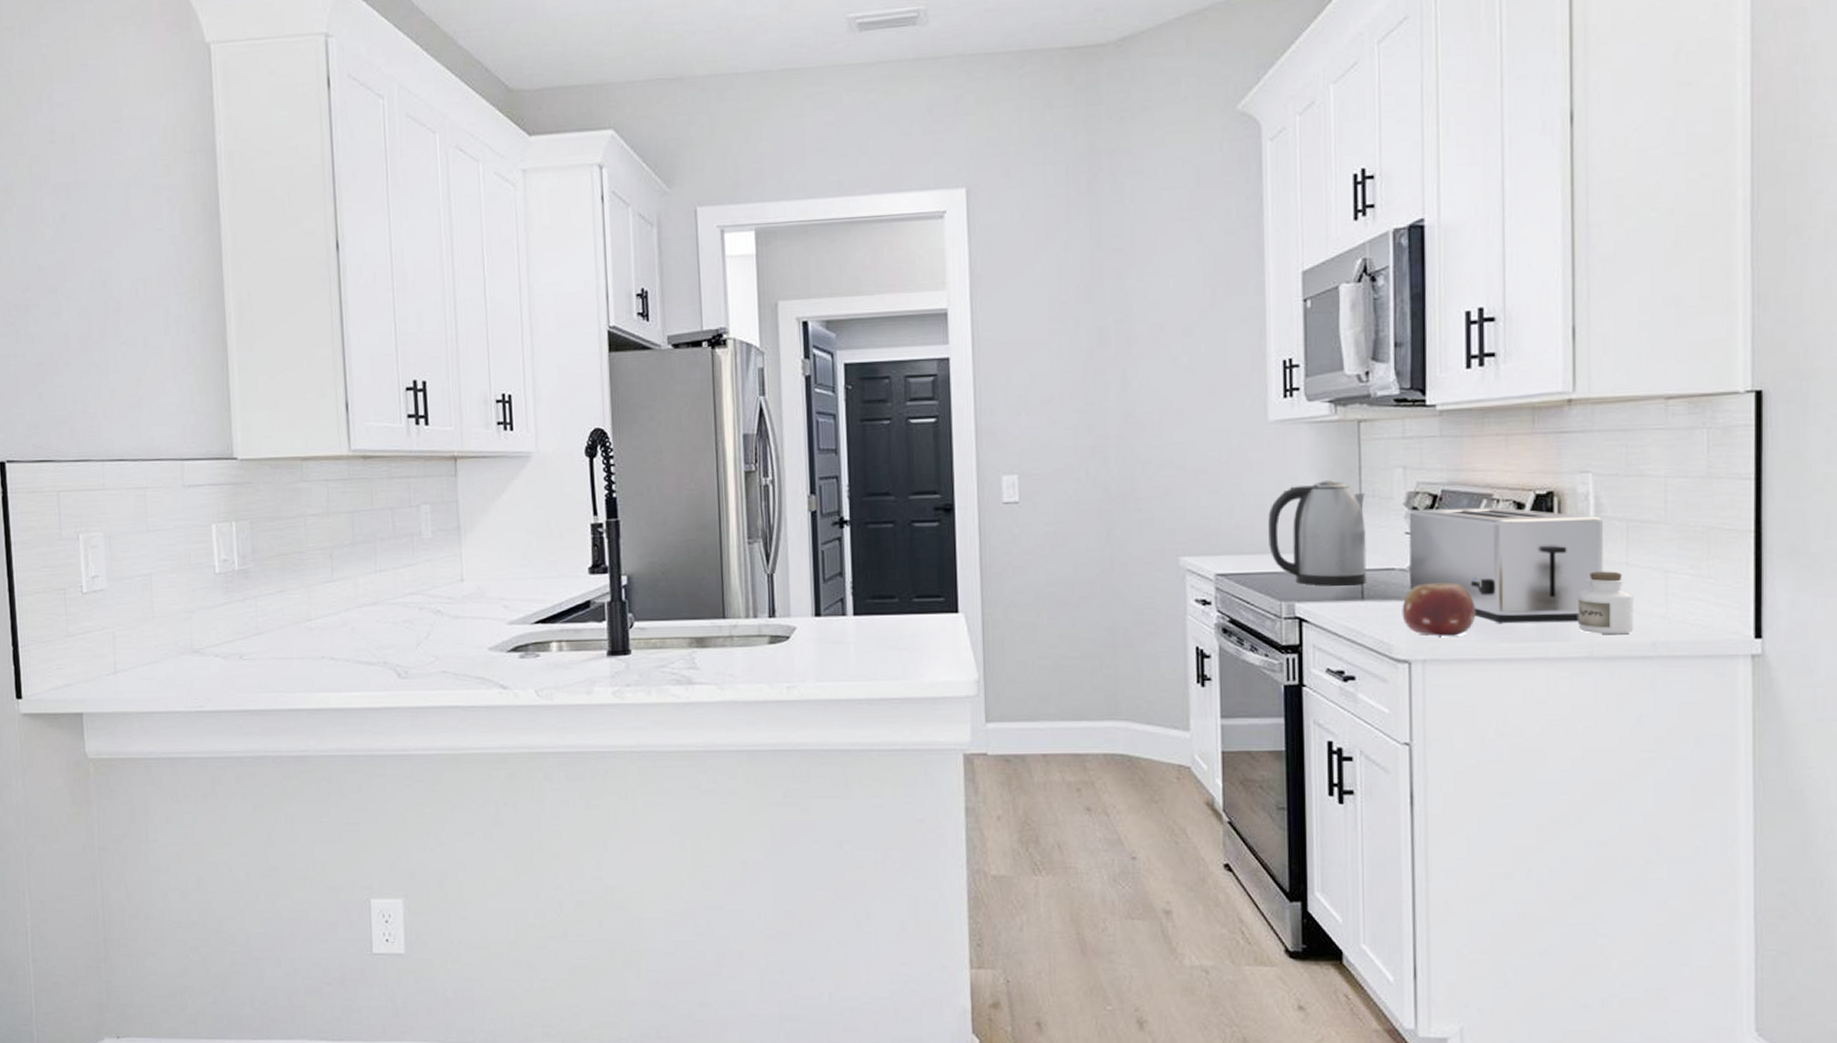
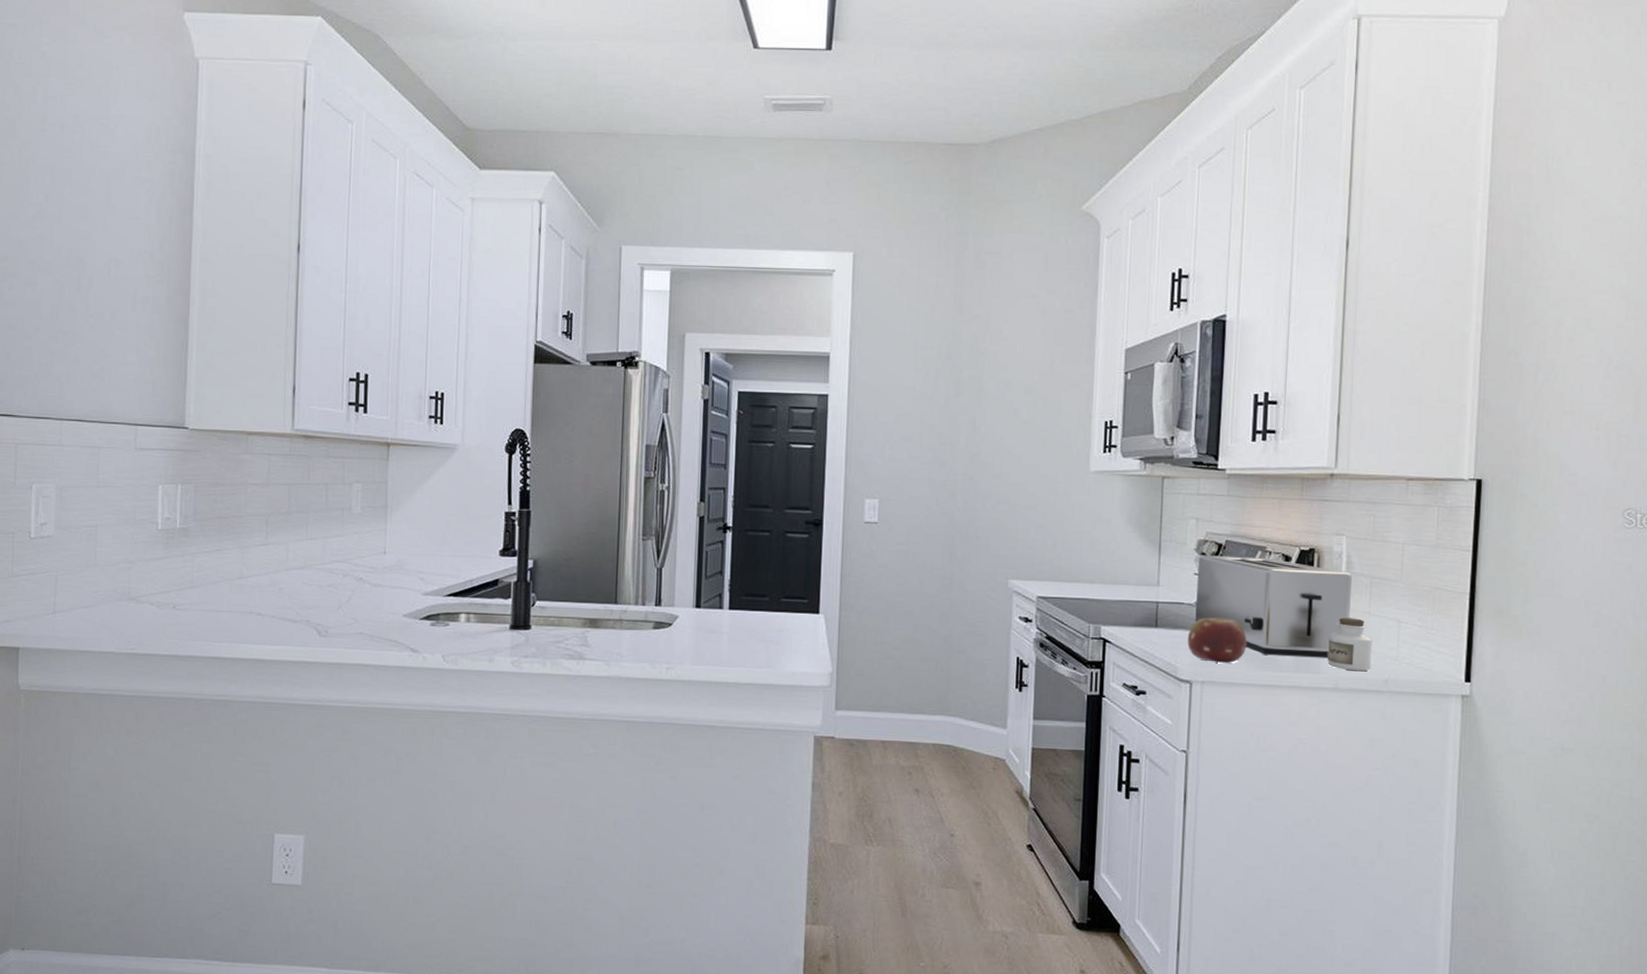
kettle: present [1268,481,1367,586] -> none [1083,525,1164,615]

